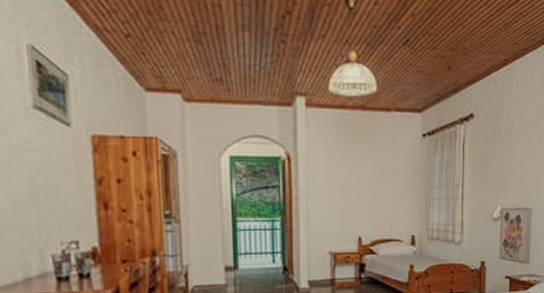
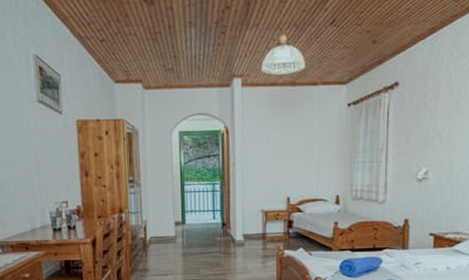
wall art: present [499,207,532,265] -> none [423,167,459,223]

